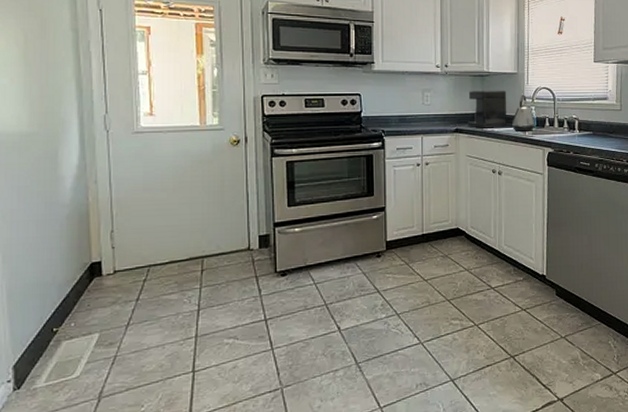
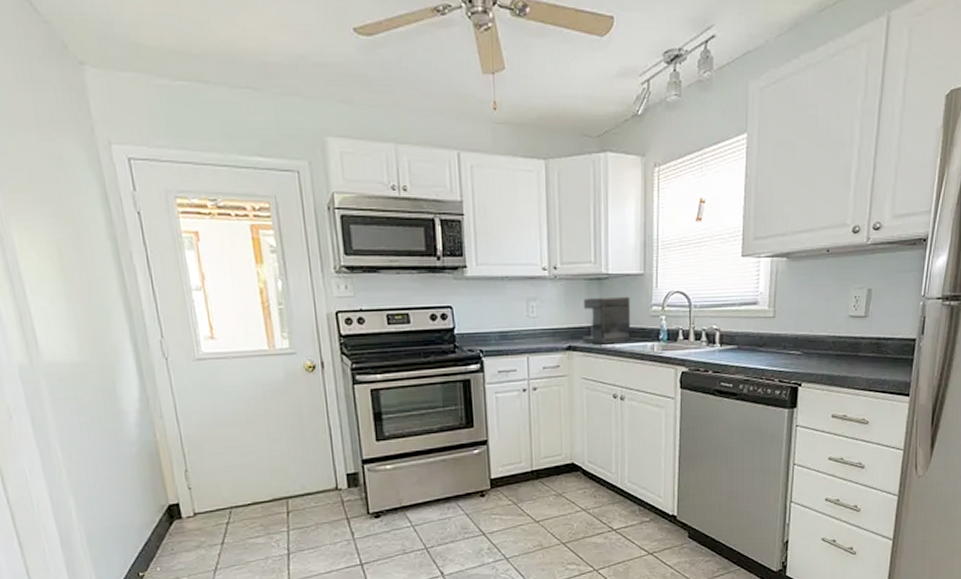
kettle: present [511,95,535,131] -> none [636,301,666,347]

